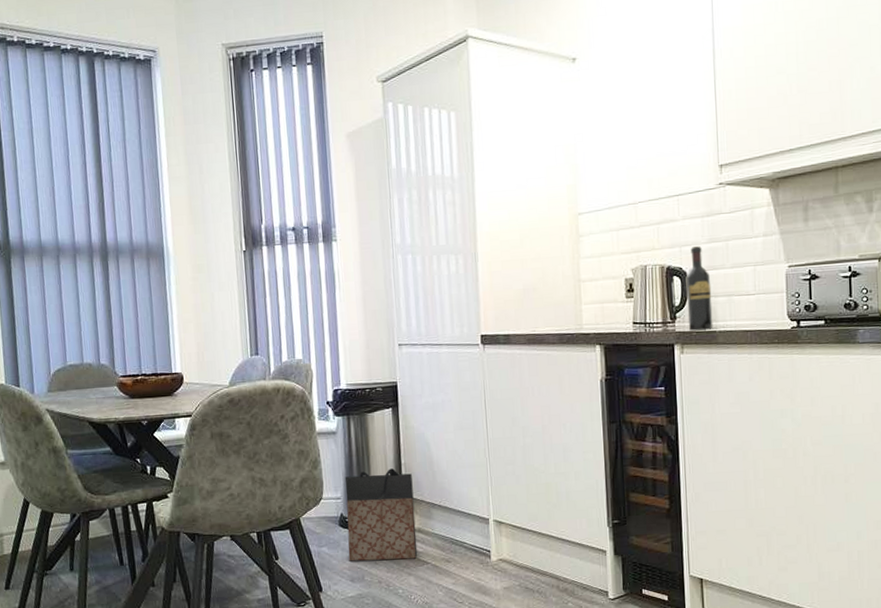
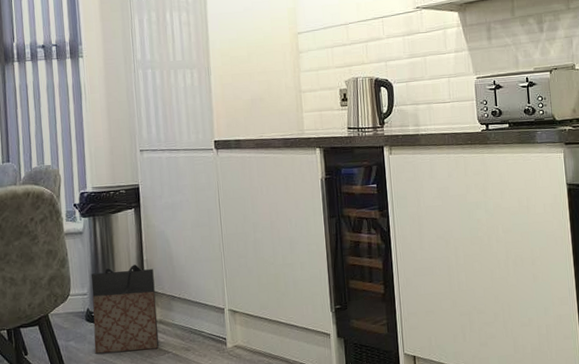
wine bottle: present [685,245,713,331] -> none [391,60,416,135]

